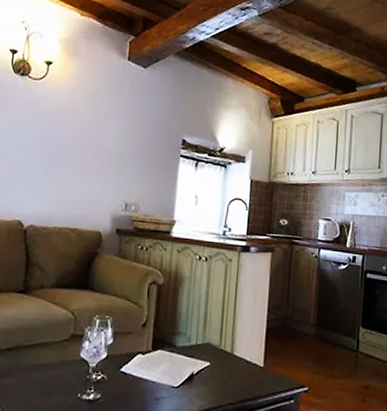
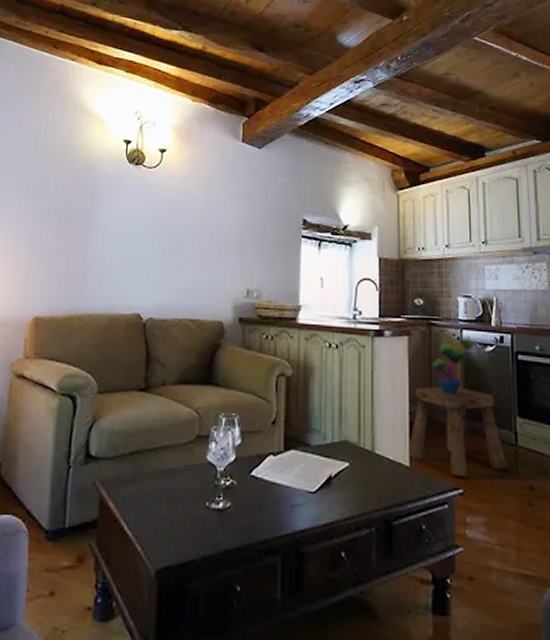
stool: none [263,298,348,377] -> present [409,386,507,477]
potted plant: none [290,257,329,306] -> present [432,338,474,395]

